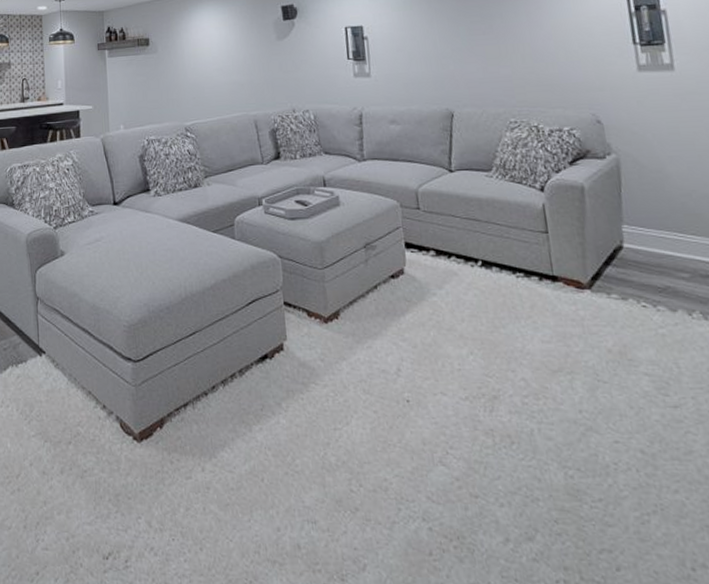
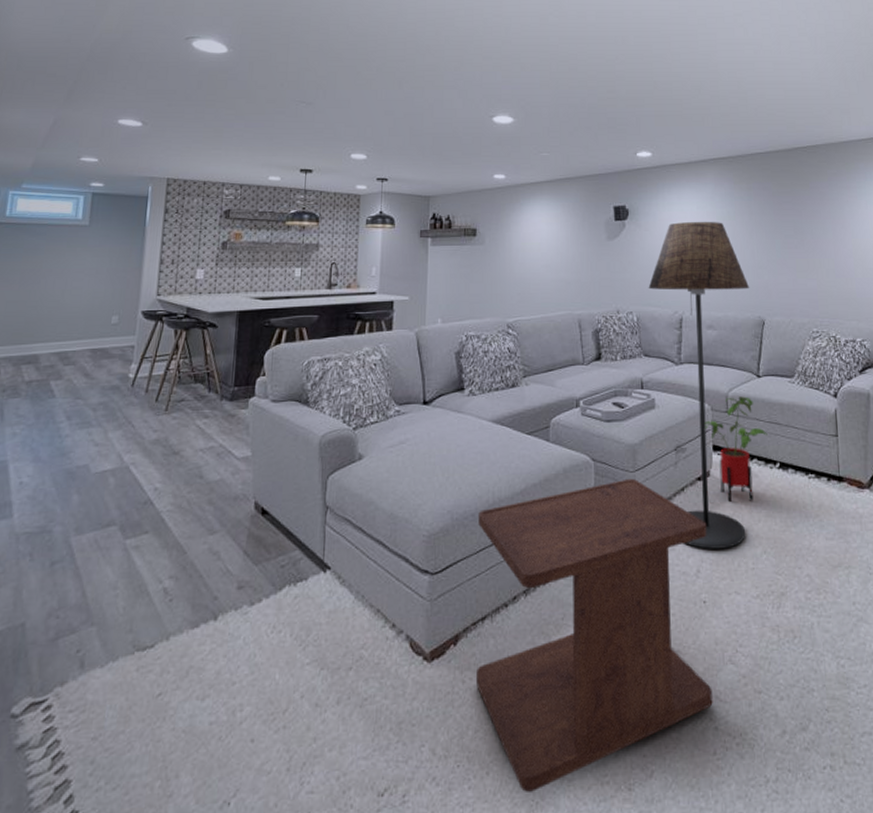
side table: none [173,275,425,573] -> present [475,478,713,794]
floor lamp: none [323,13,449,348] -> present [648,221,750,549]
house plant: none [394,192,466,300] -> present [705,396,768,502]

